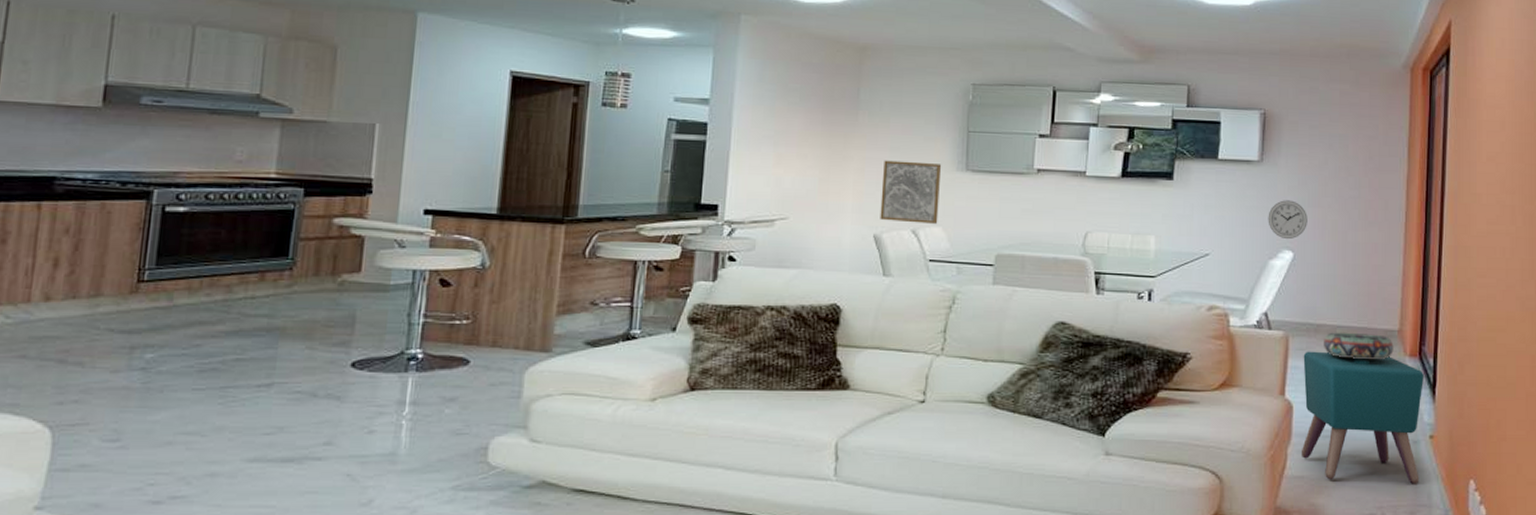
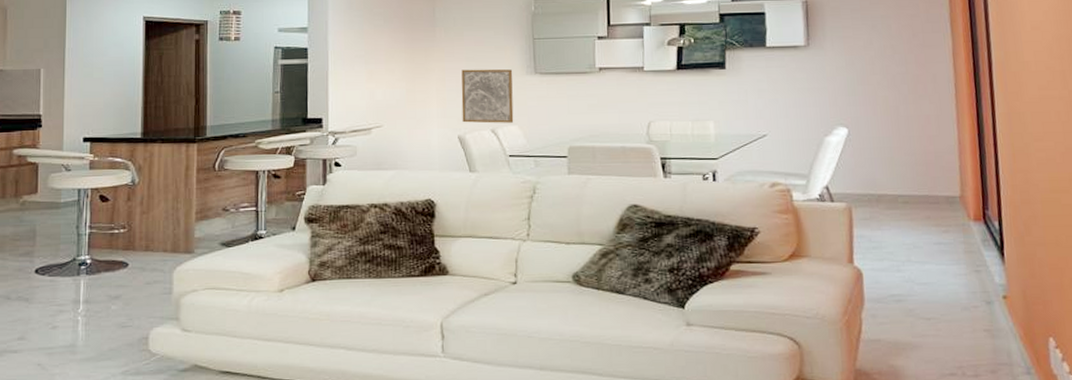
wall clock: present [1268,200,1308,240] -> none [819,80,859,117]
ottoman: present [1301,351,1424,484] -> none [867,220,997,344]
decorative bowl: present [1324,332,1394,360] -> none [886,201,957,226]

